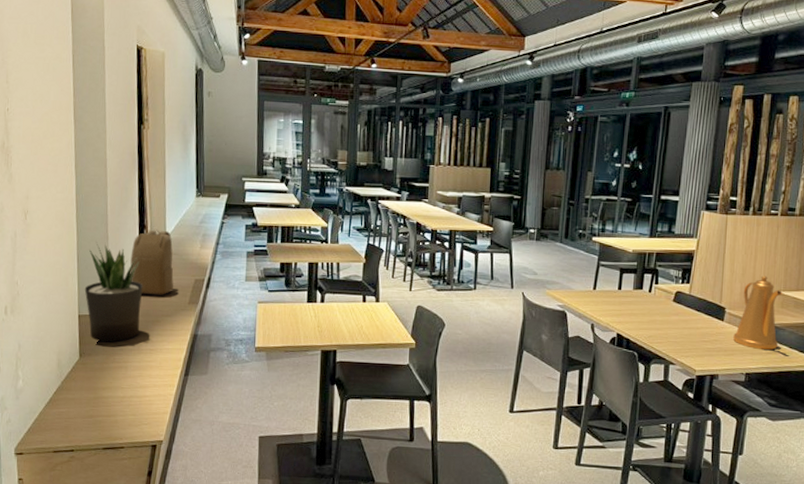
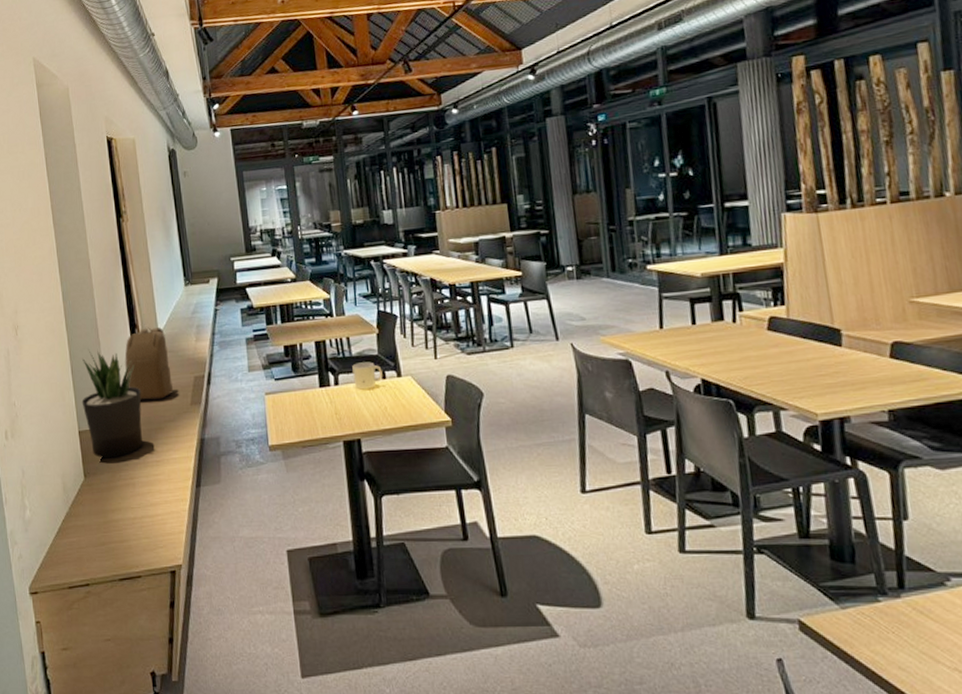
mug: none [337,285,364,309] -> present [352,362,383,390]
coffee pot: present [733,276,783,350] -> none [859,281,927,377]

